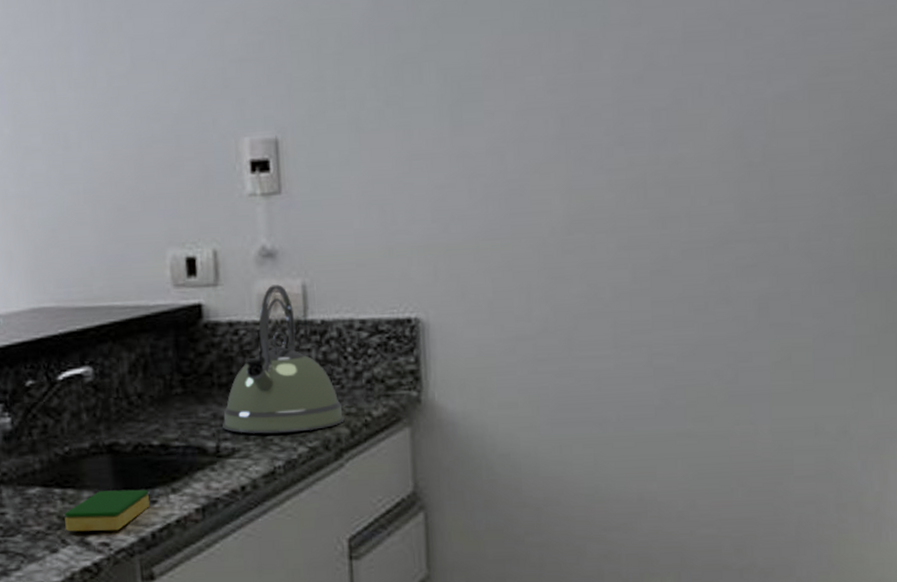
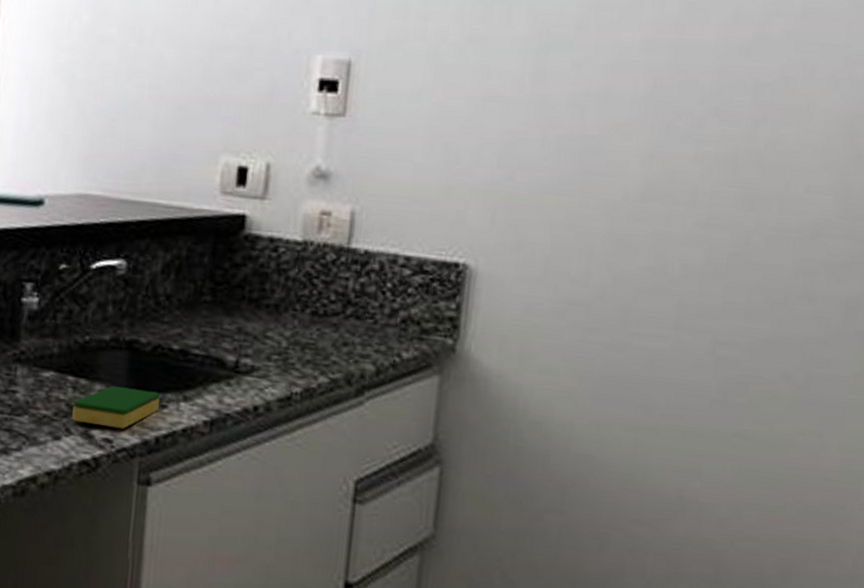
kettle: present [223,284,345,434] -> none [246,207,373,362]

